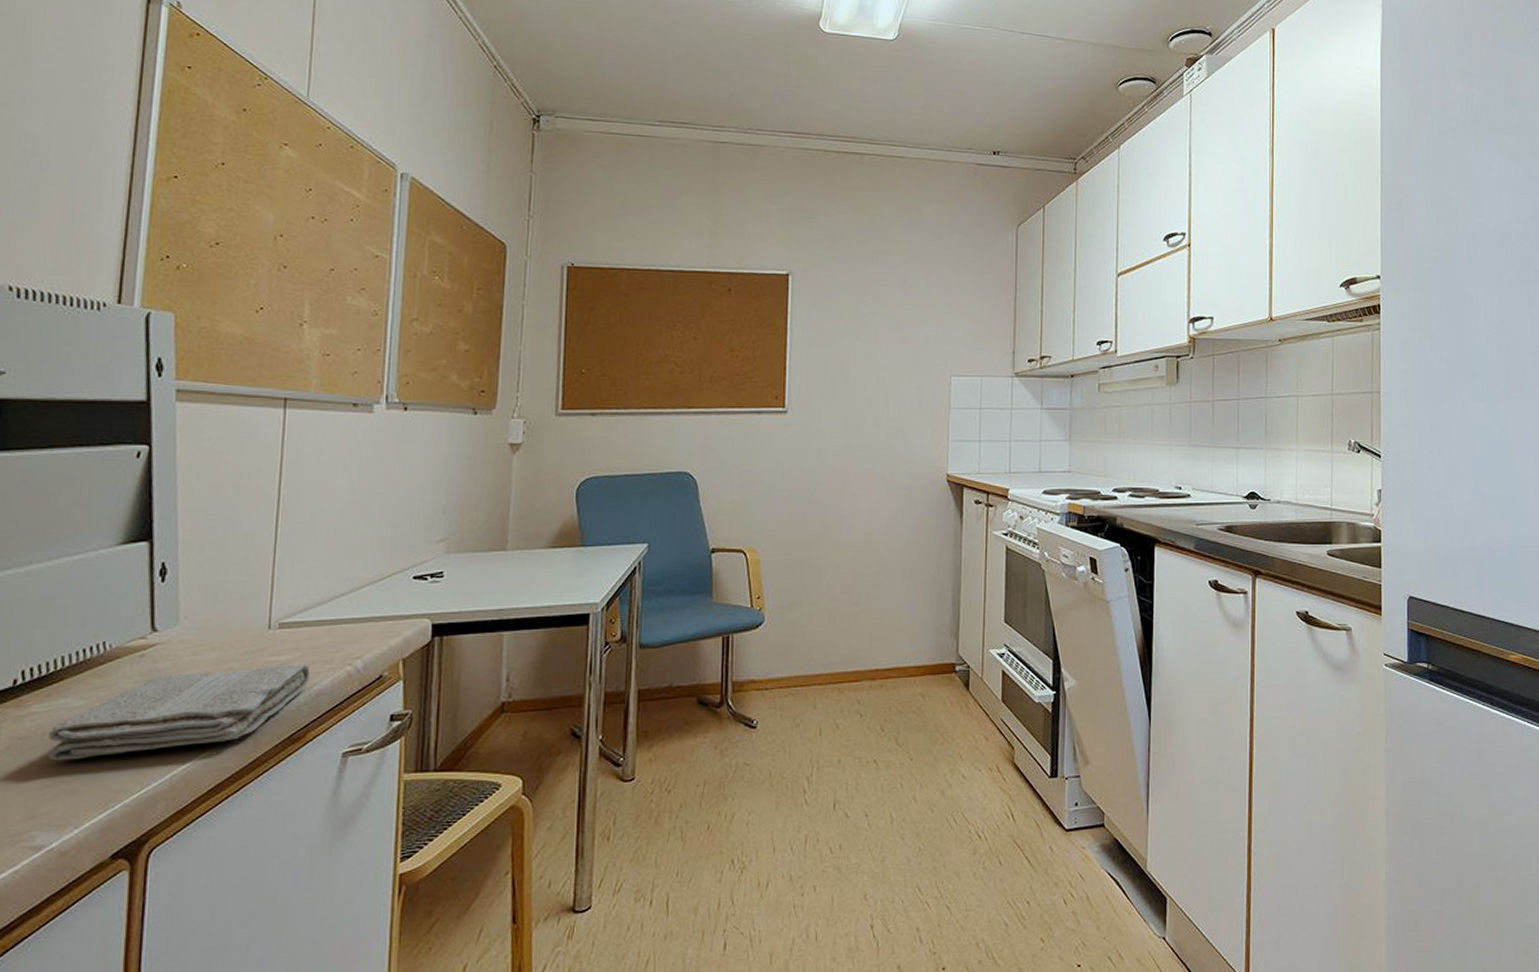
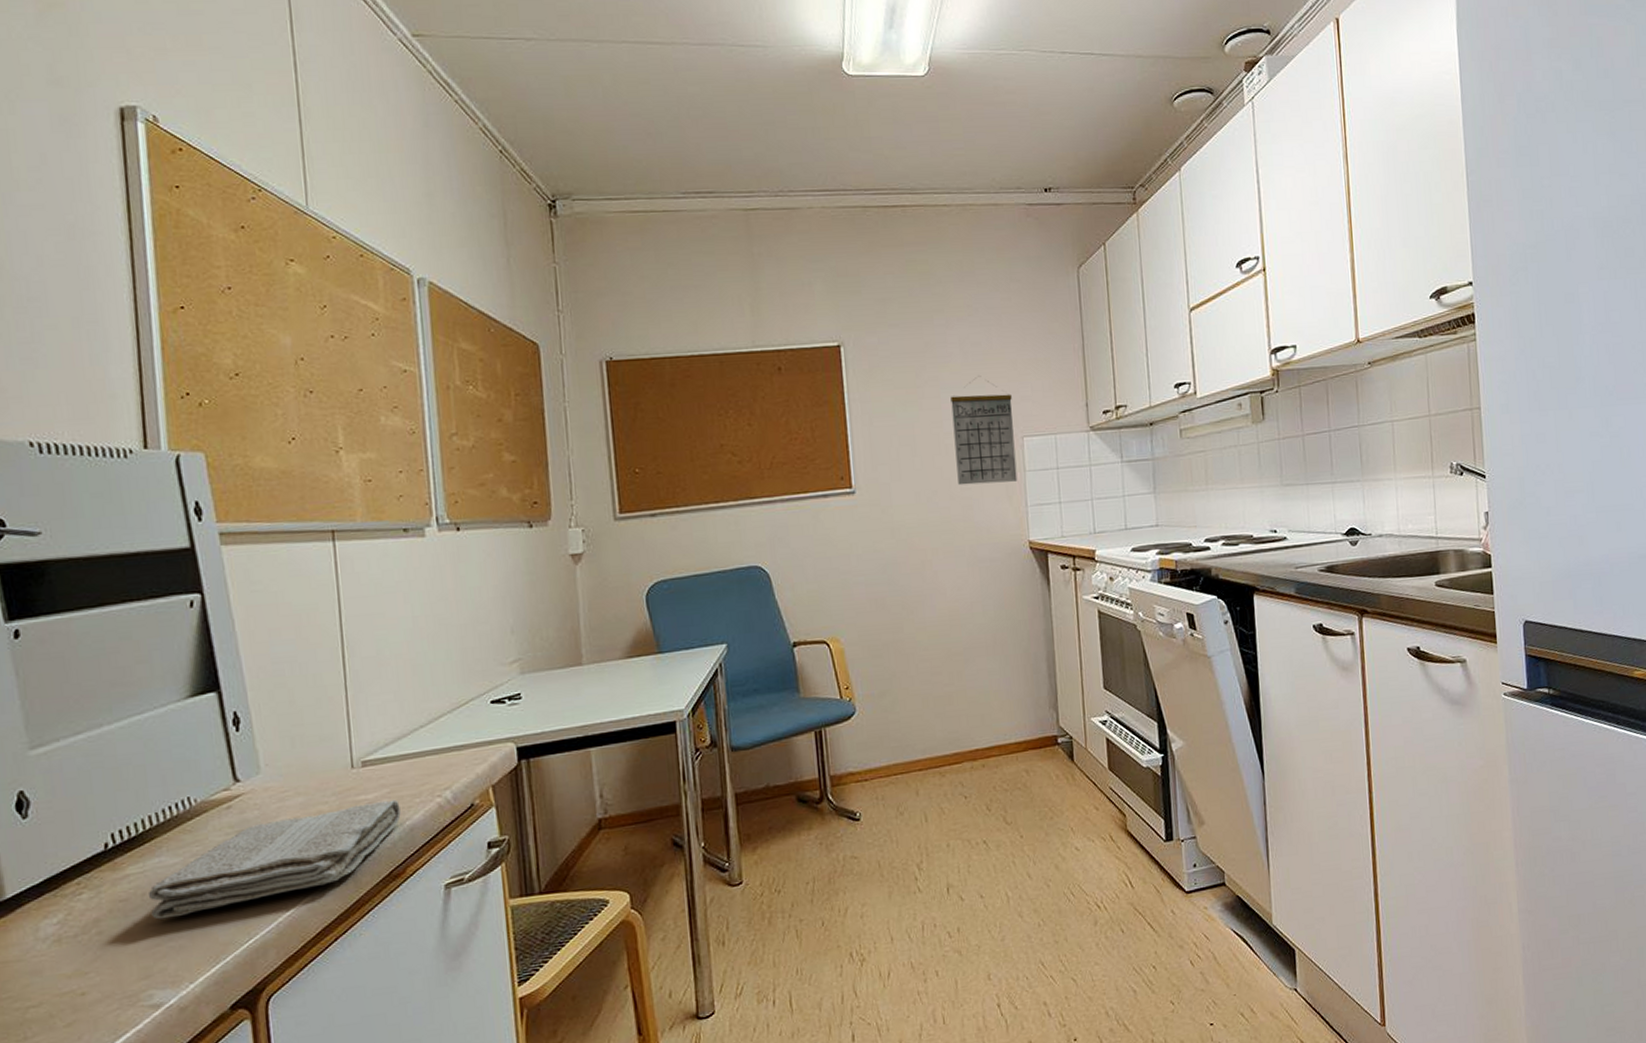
calendar: none [886,315,944,417] -> present [950,376,1018,486]

